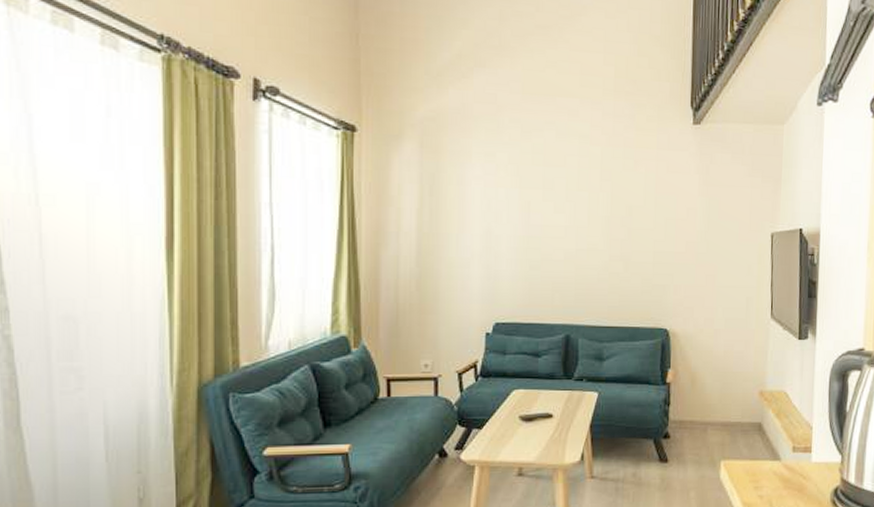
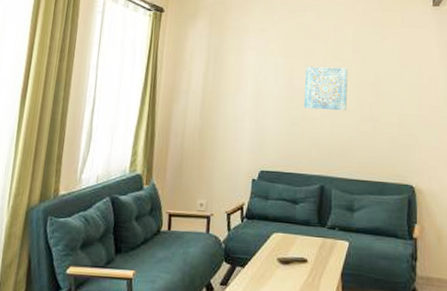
wall art: none [544,199,595,250] -> present [304,66,348,111]

